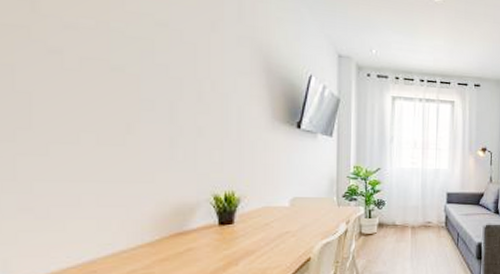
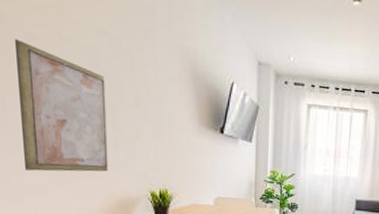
wall art: none [51,30,162,178] -> present [15,39,109,172]

